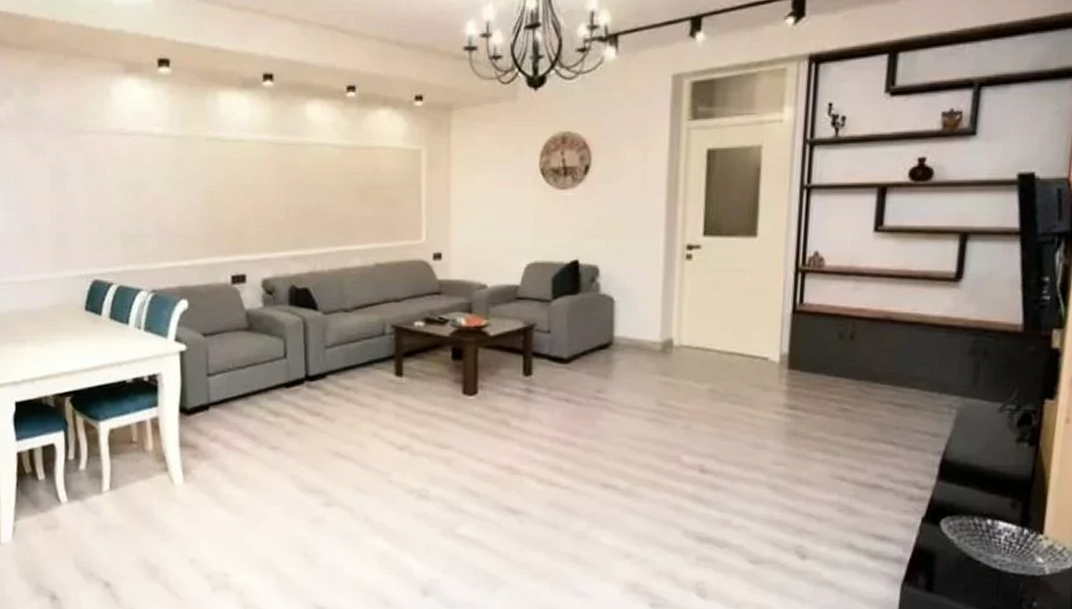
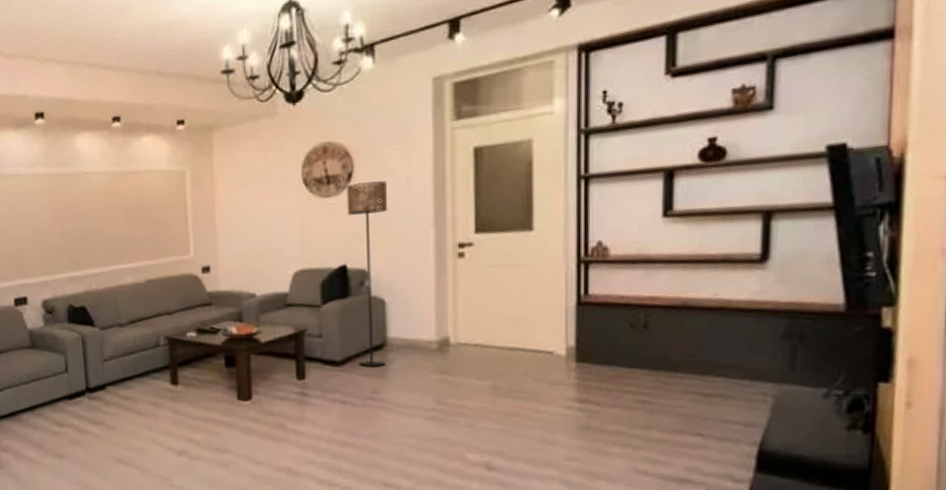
floor lamp: none [582,176,623,365] -> present [346,181,388,366]

